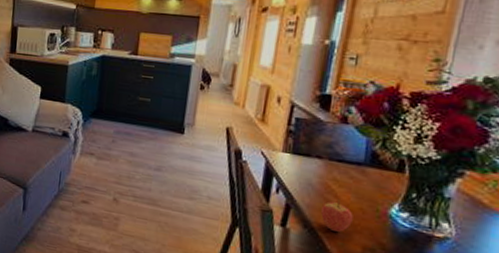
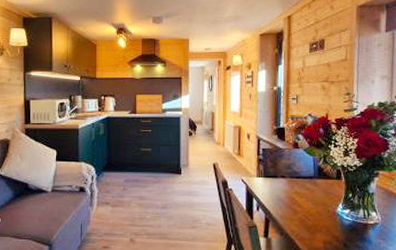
fruit: present [321,199,353,232] -> none [291,207,314,233]

